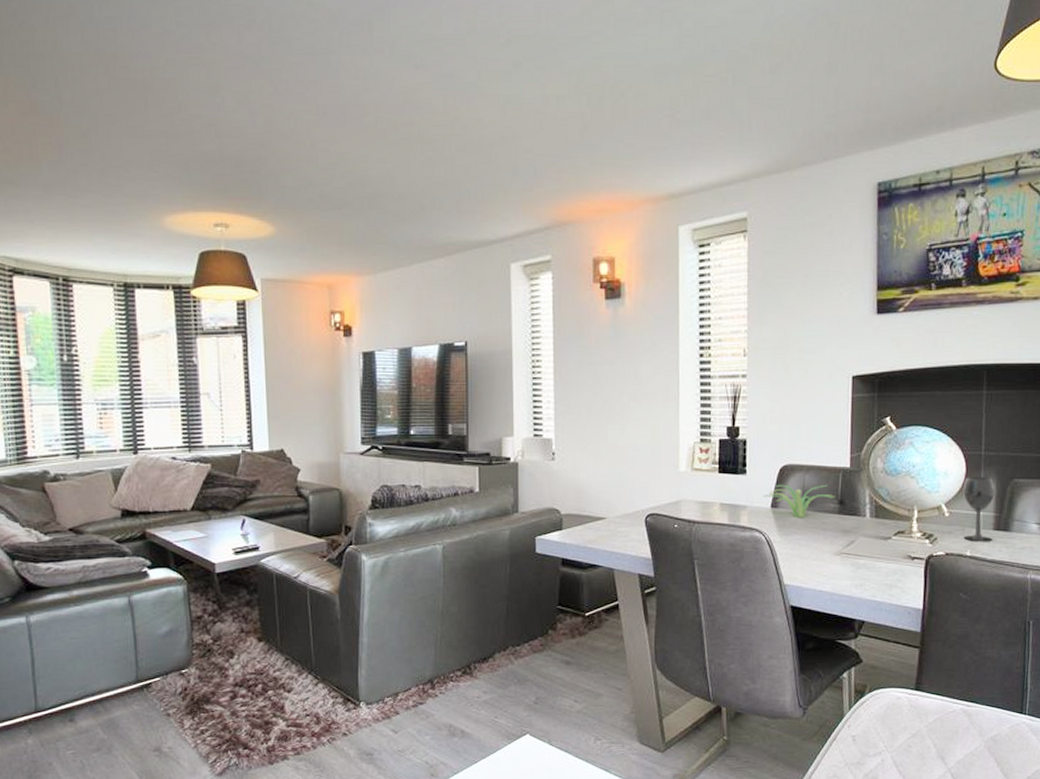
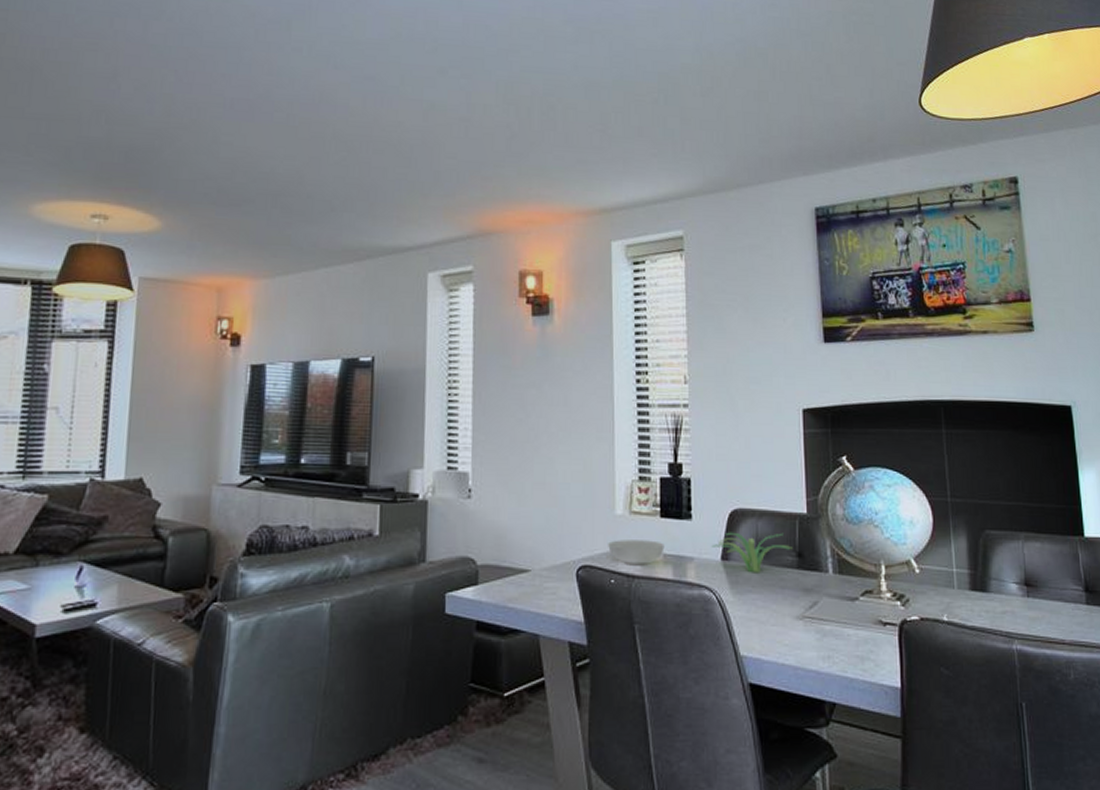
bowl: none [672,492,722,513] -> present [608,540,665,566]
wine glass: present [962,476,995,542] -> none [931,526,970,605]

